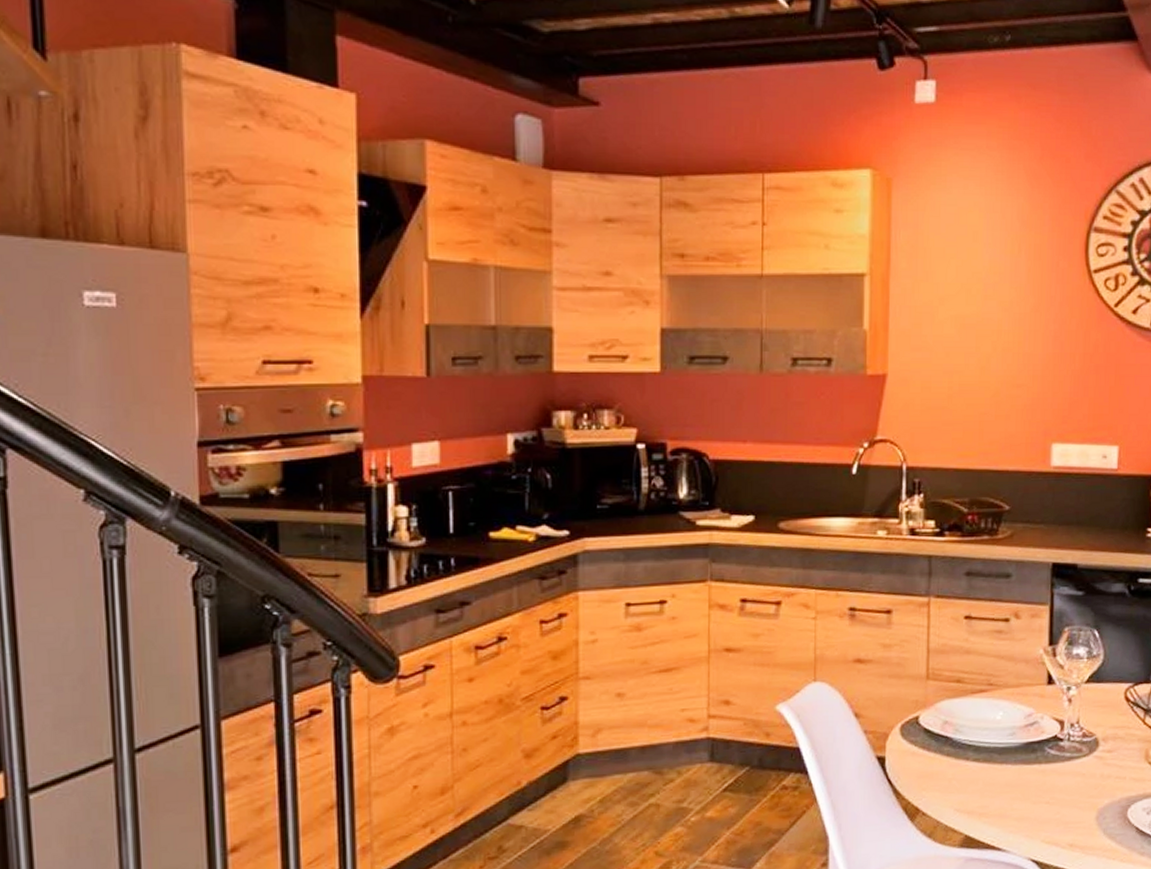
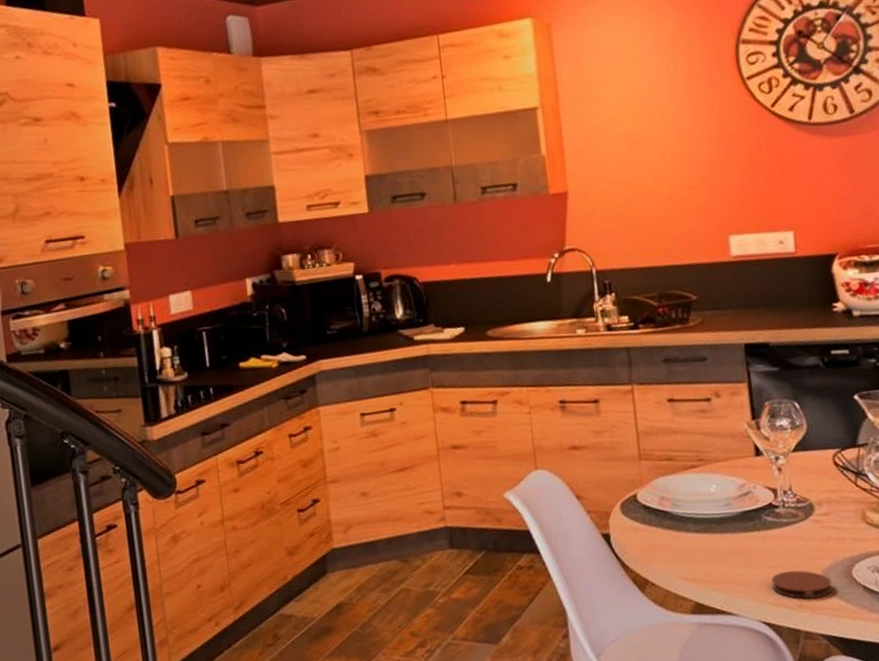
coaster: none [1045,808,1105,838] -> present [771,570,832,599]

